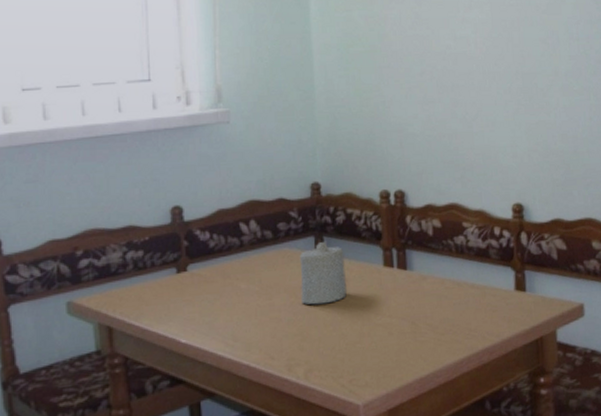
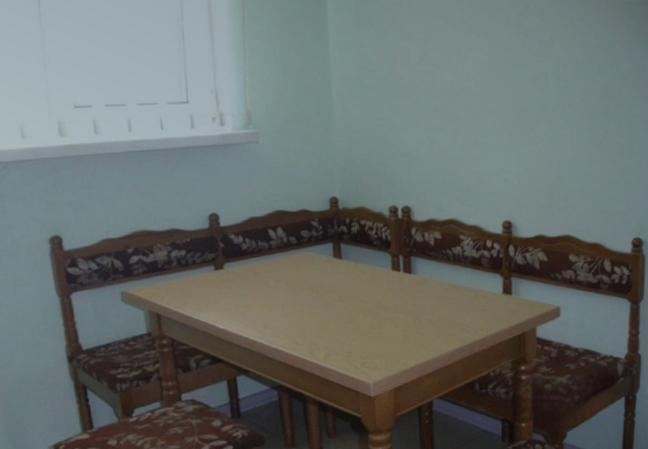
candle: present [299,241,347,305] -> none [320,247,360,301]

